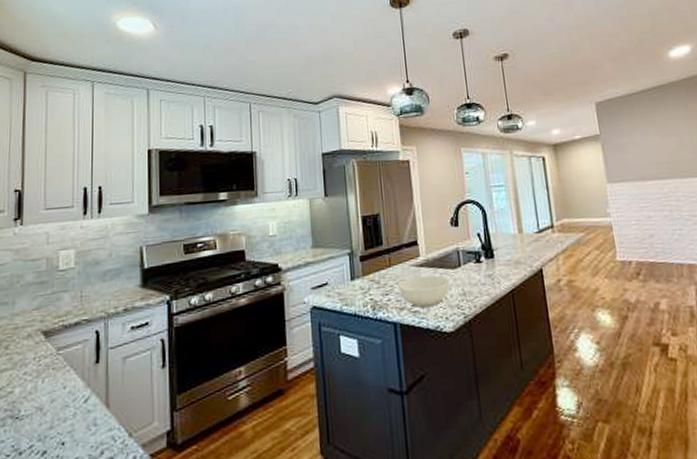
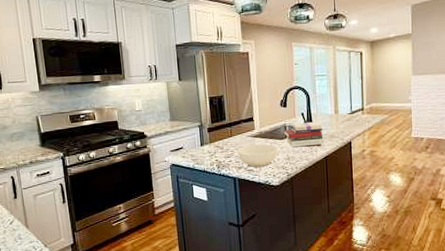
books: none [456,243,509,279] -> present [284,121,325,148]

